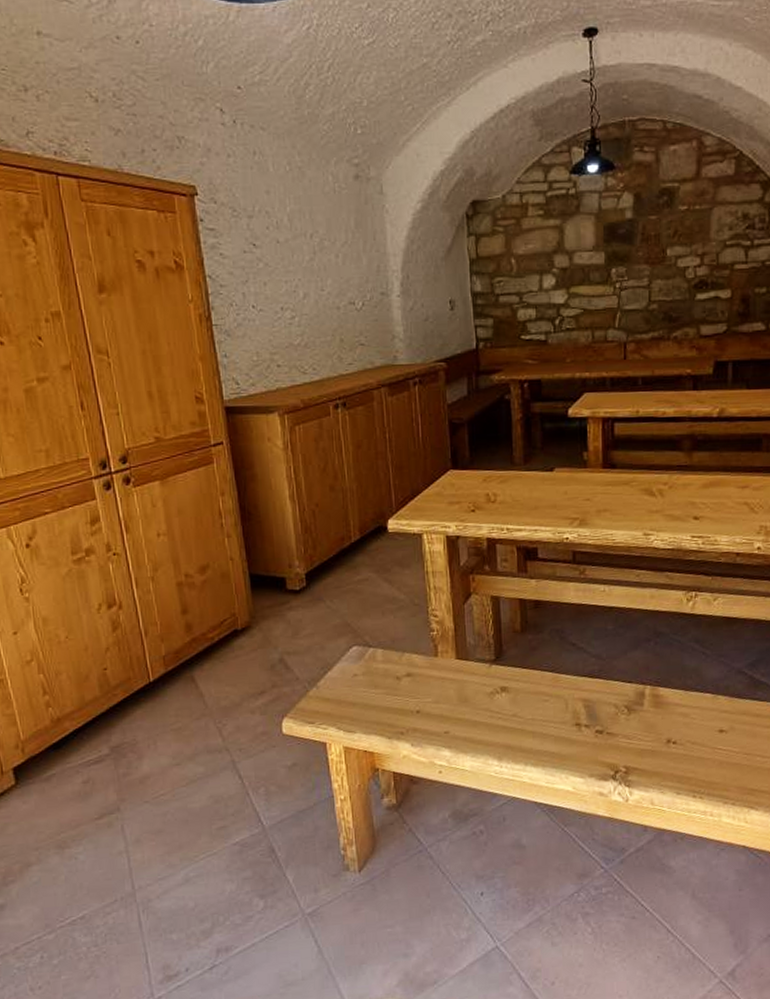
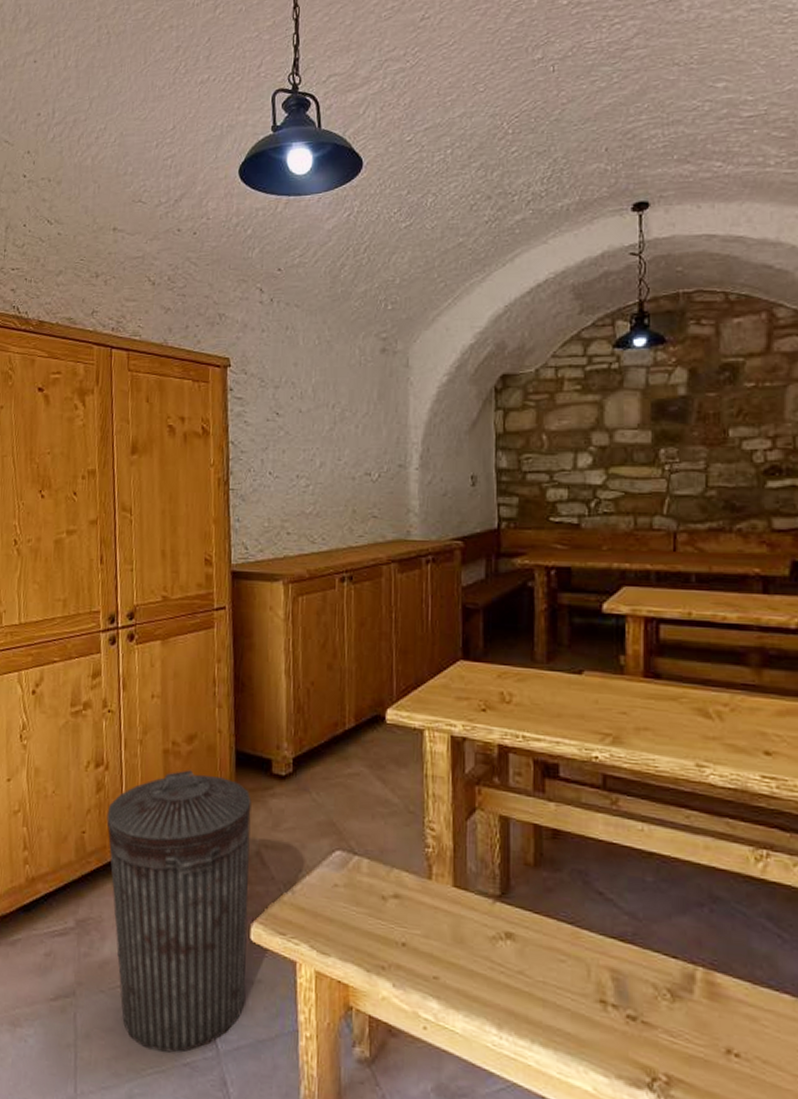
trash can: none [127,597,284,839] -> present [106,770,252,1053]

